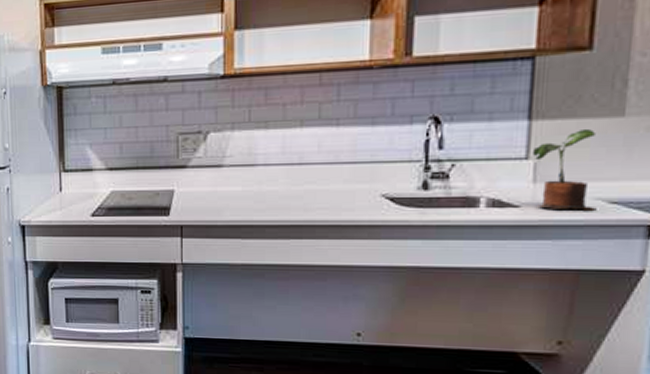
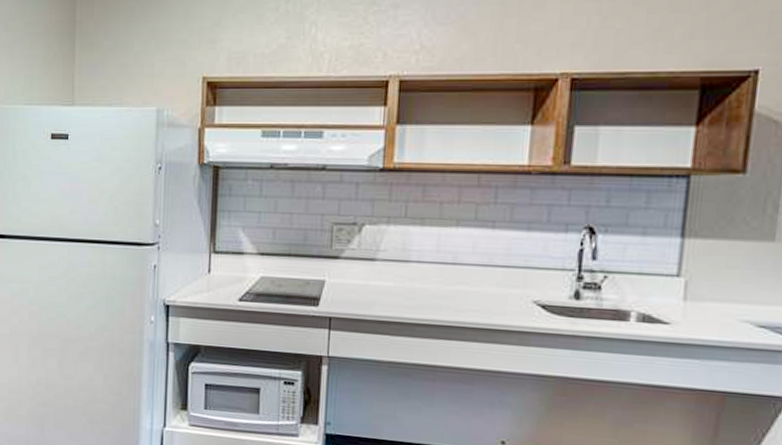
potted plant: present [532,129,597,210] -> none [683,251,746,333]

